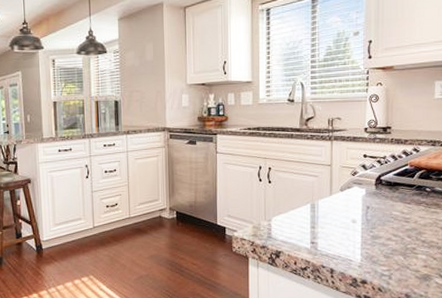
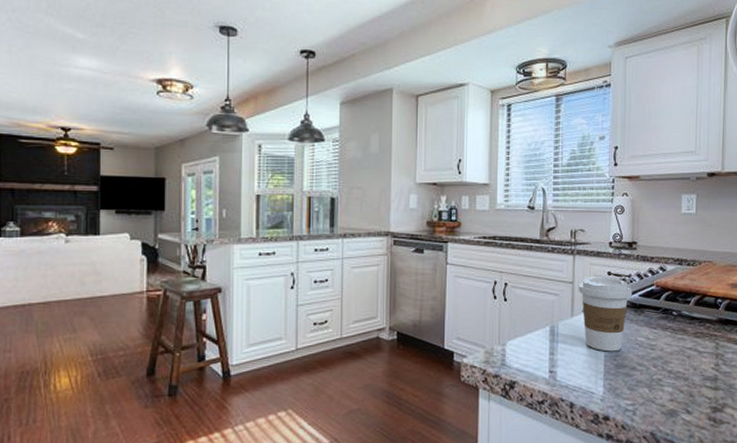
coffee cup: none [336,159,387,225] -> present [578,277,633,352]

